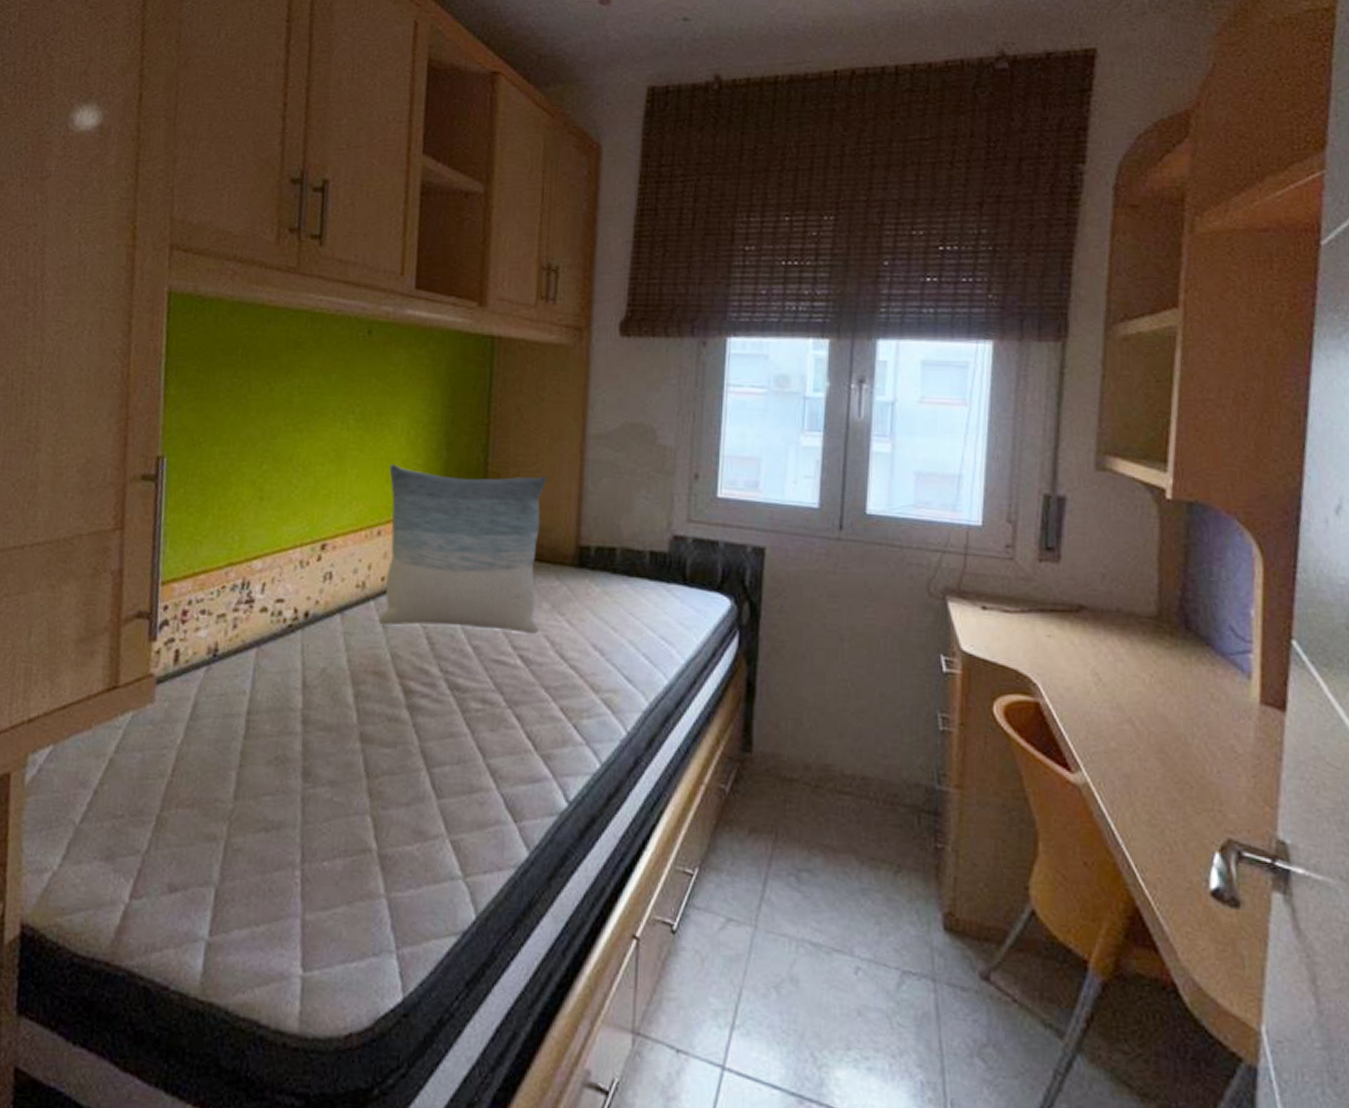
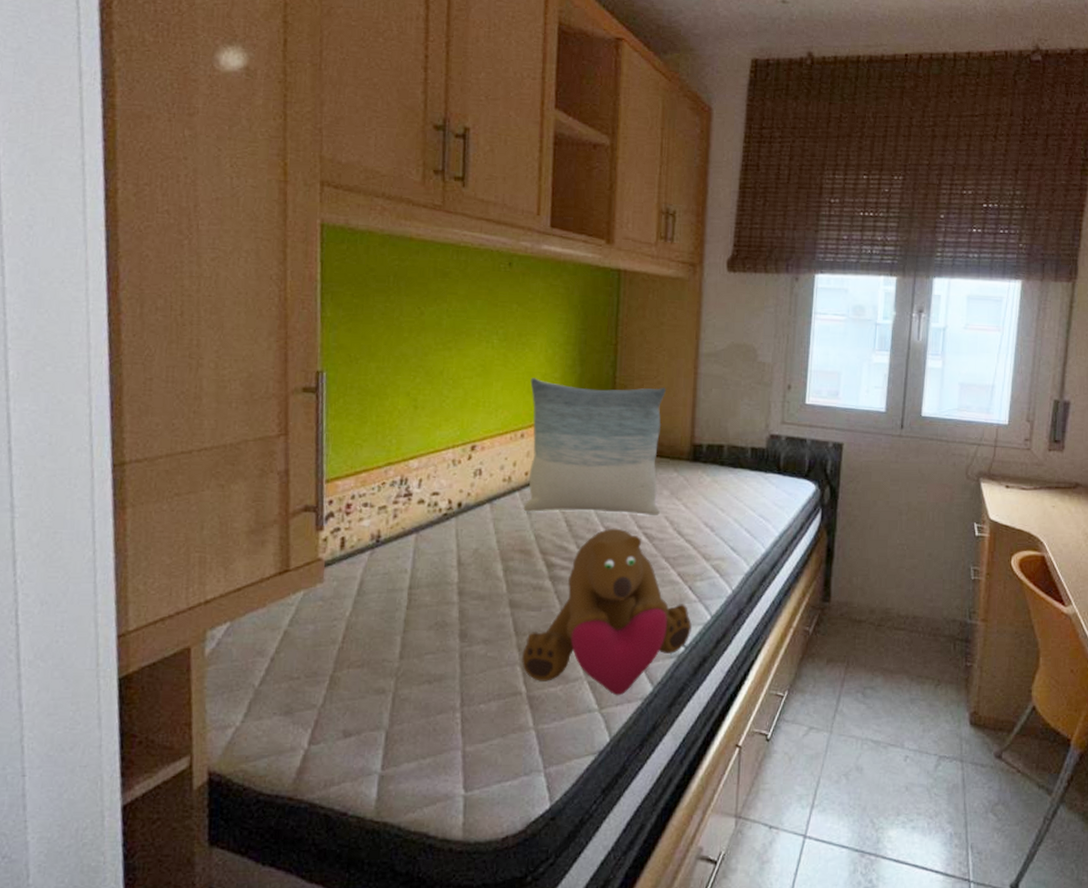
bear: none [373,647,577,861] -> present [522,528,692,696]

